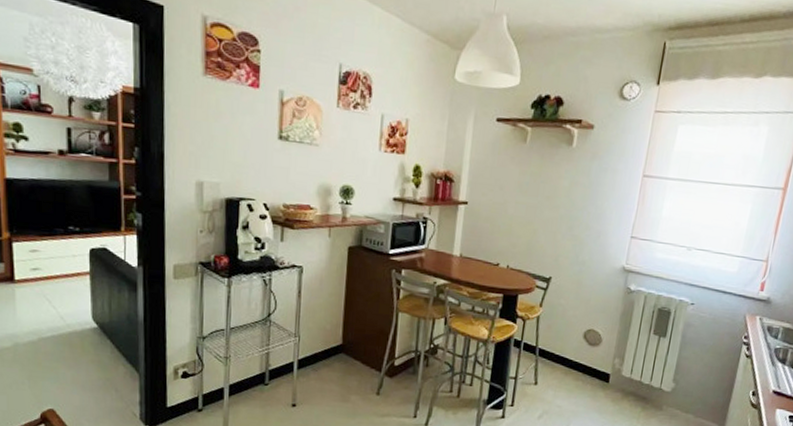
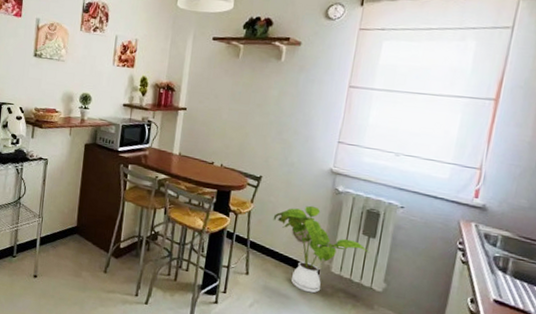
house plant: none [563,307,659,399] -> present [273,205,369,294]

